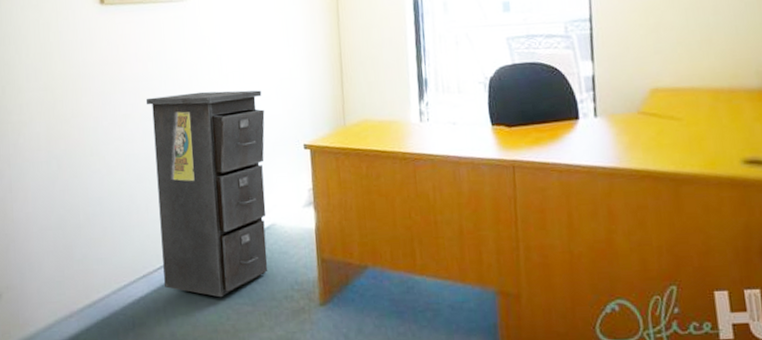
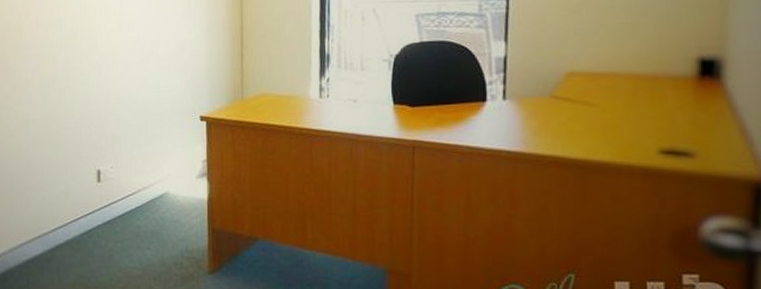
filing cabinet: present [145,90,268,298] -> none [45,60,163,261]

